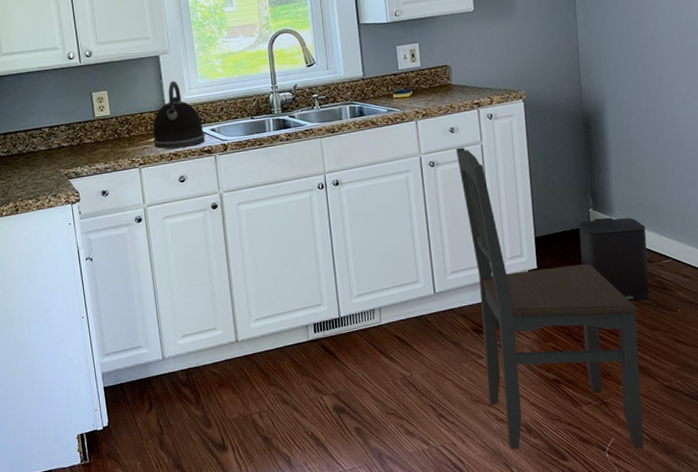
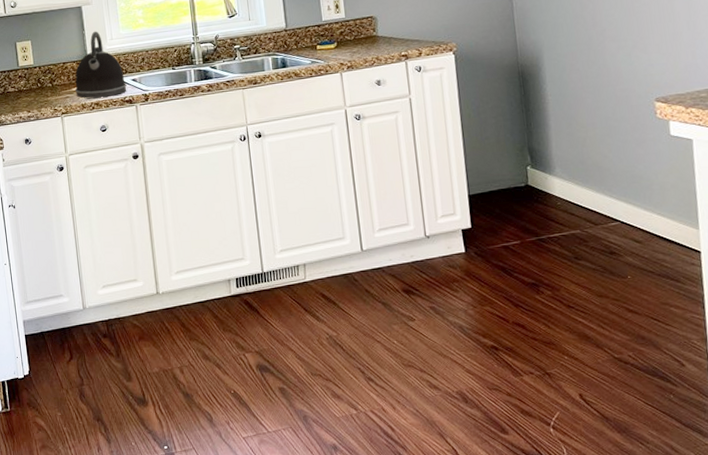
dining chair: present [456,147,644,449] -> none [383,100,593,424]
pedal bin: present [579,217,650,302] -> none [516,176,596,266]

